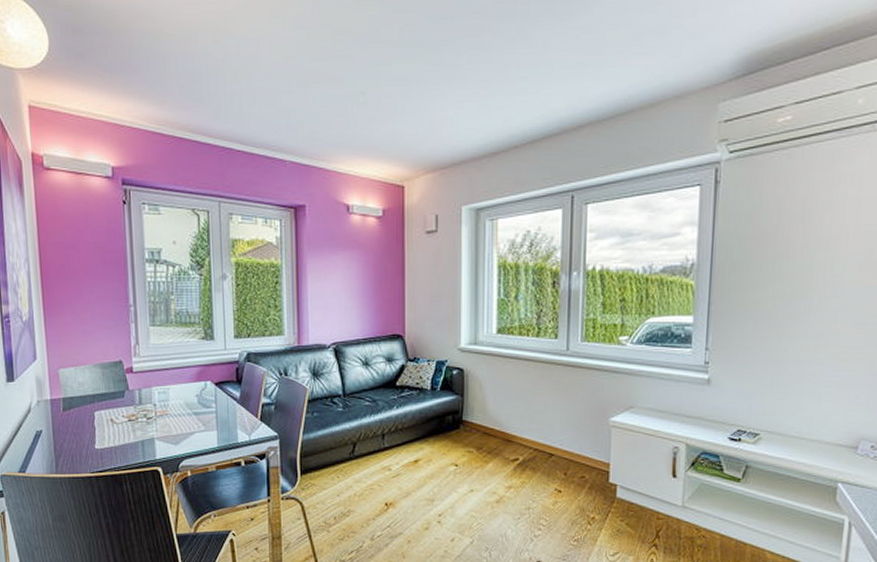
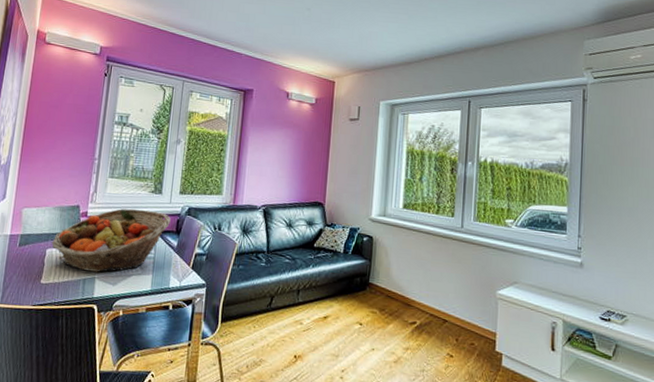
fruit basket: none [99,359,229,432] -> present [52,208,171,273]

